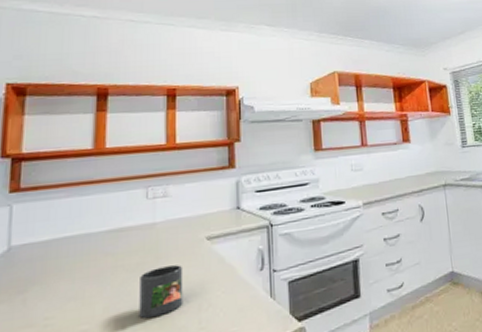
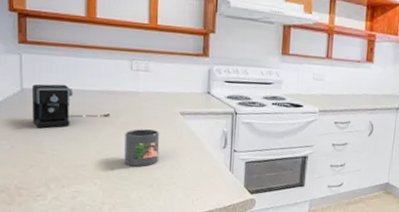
coffee maker: none [20,231,122,294] -> present [32,84,111,129]

